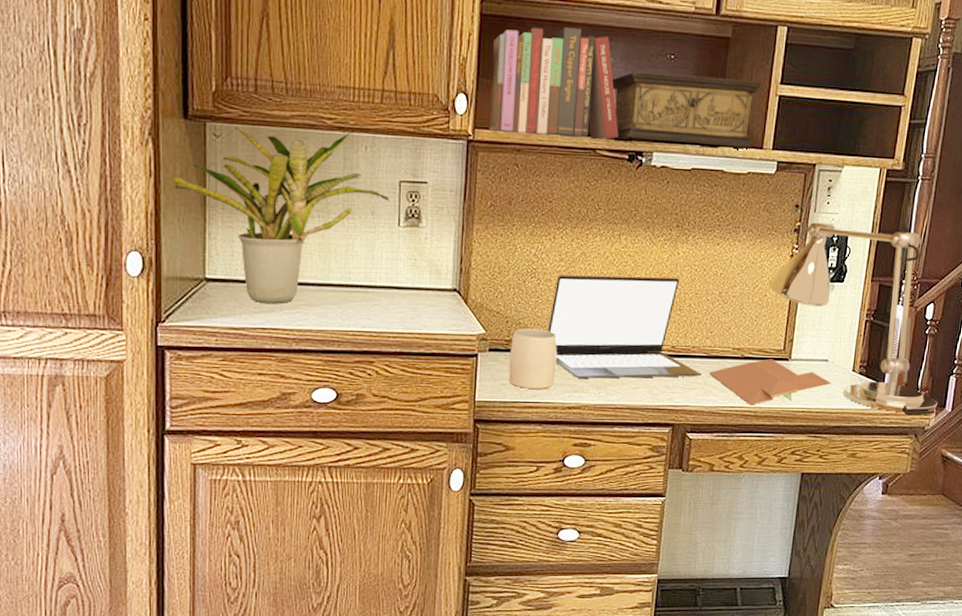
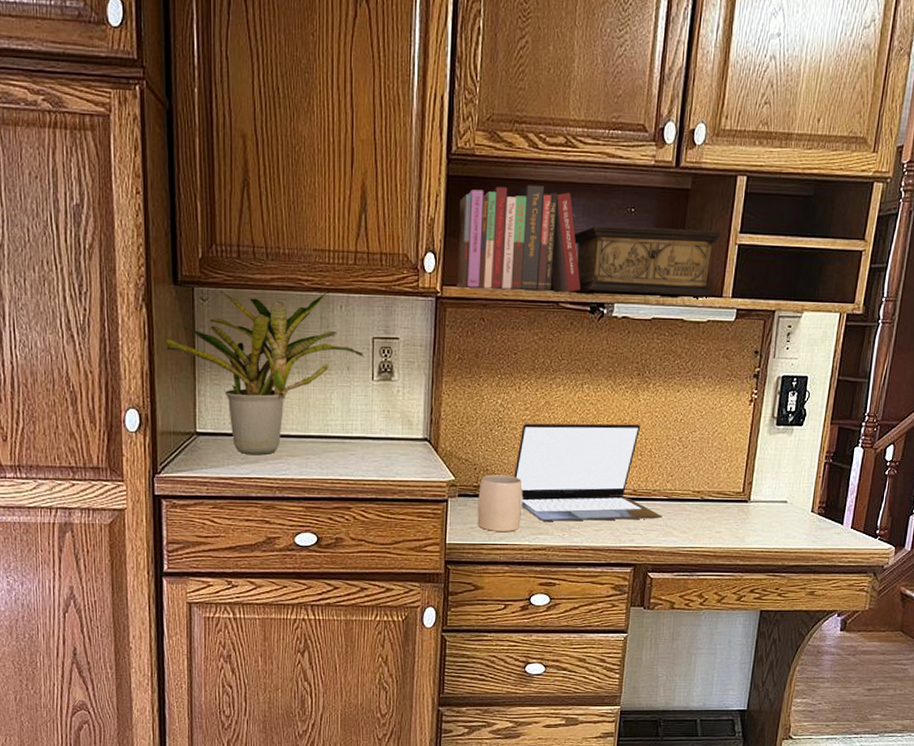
papers: present [709,359,832,406] -> none [670,501,790,546]
desk lamp: present [770,222,938,415] -> none [729,368,897,555]

